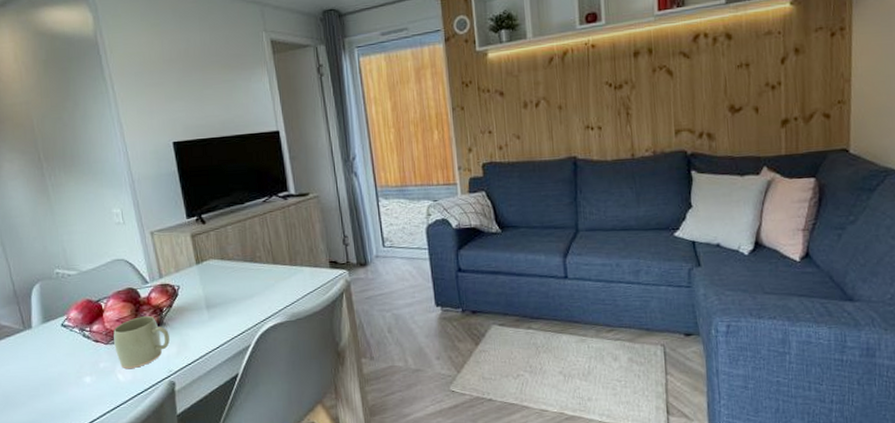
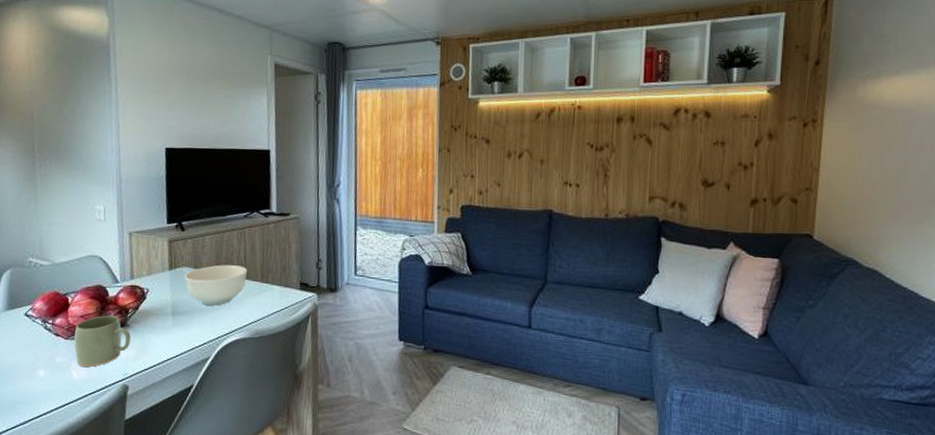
bowl: none [212,251,275,295] -> present [184,264,248,306]

